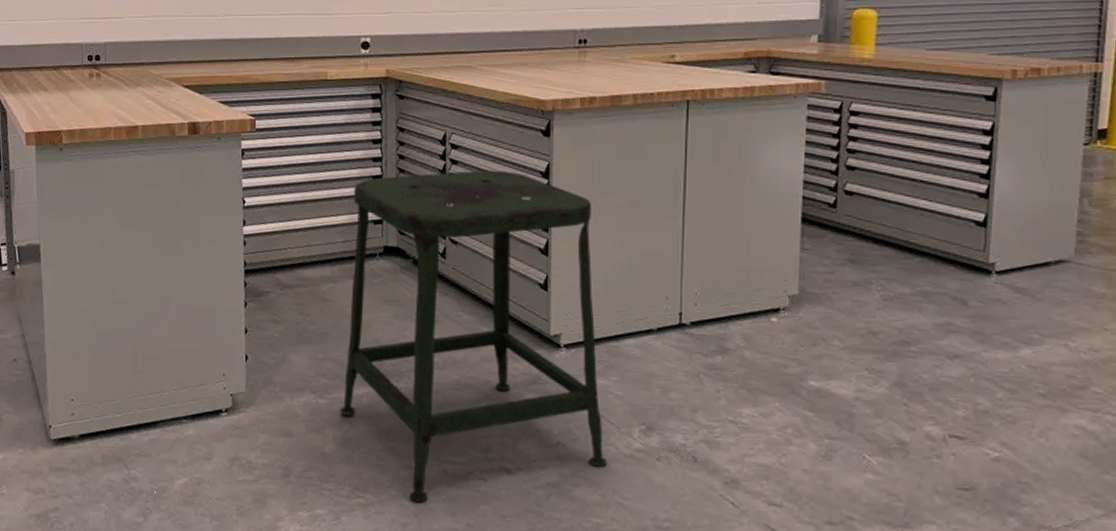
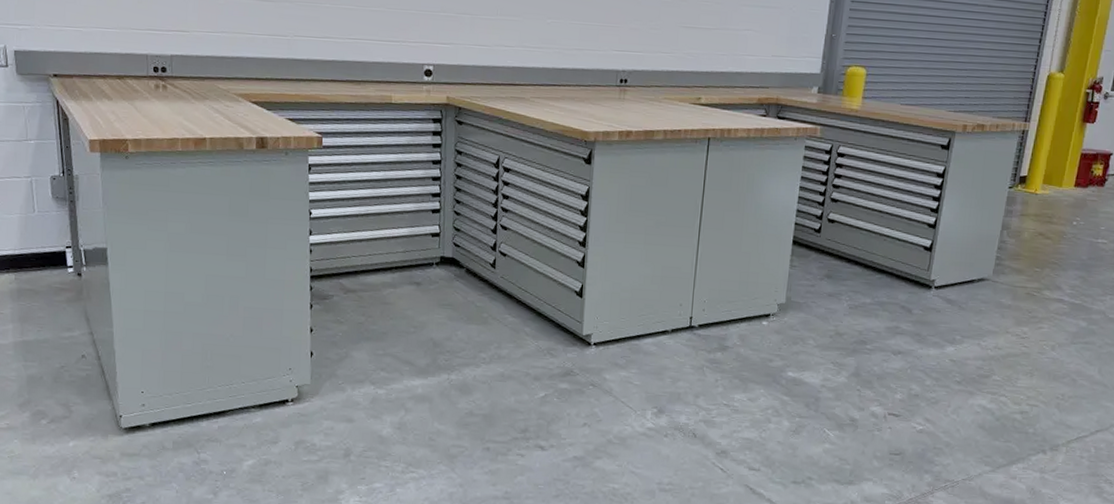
stool: present [340,170,608,503] -> none [397,191,625,475]

